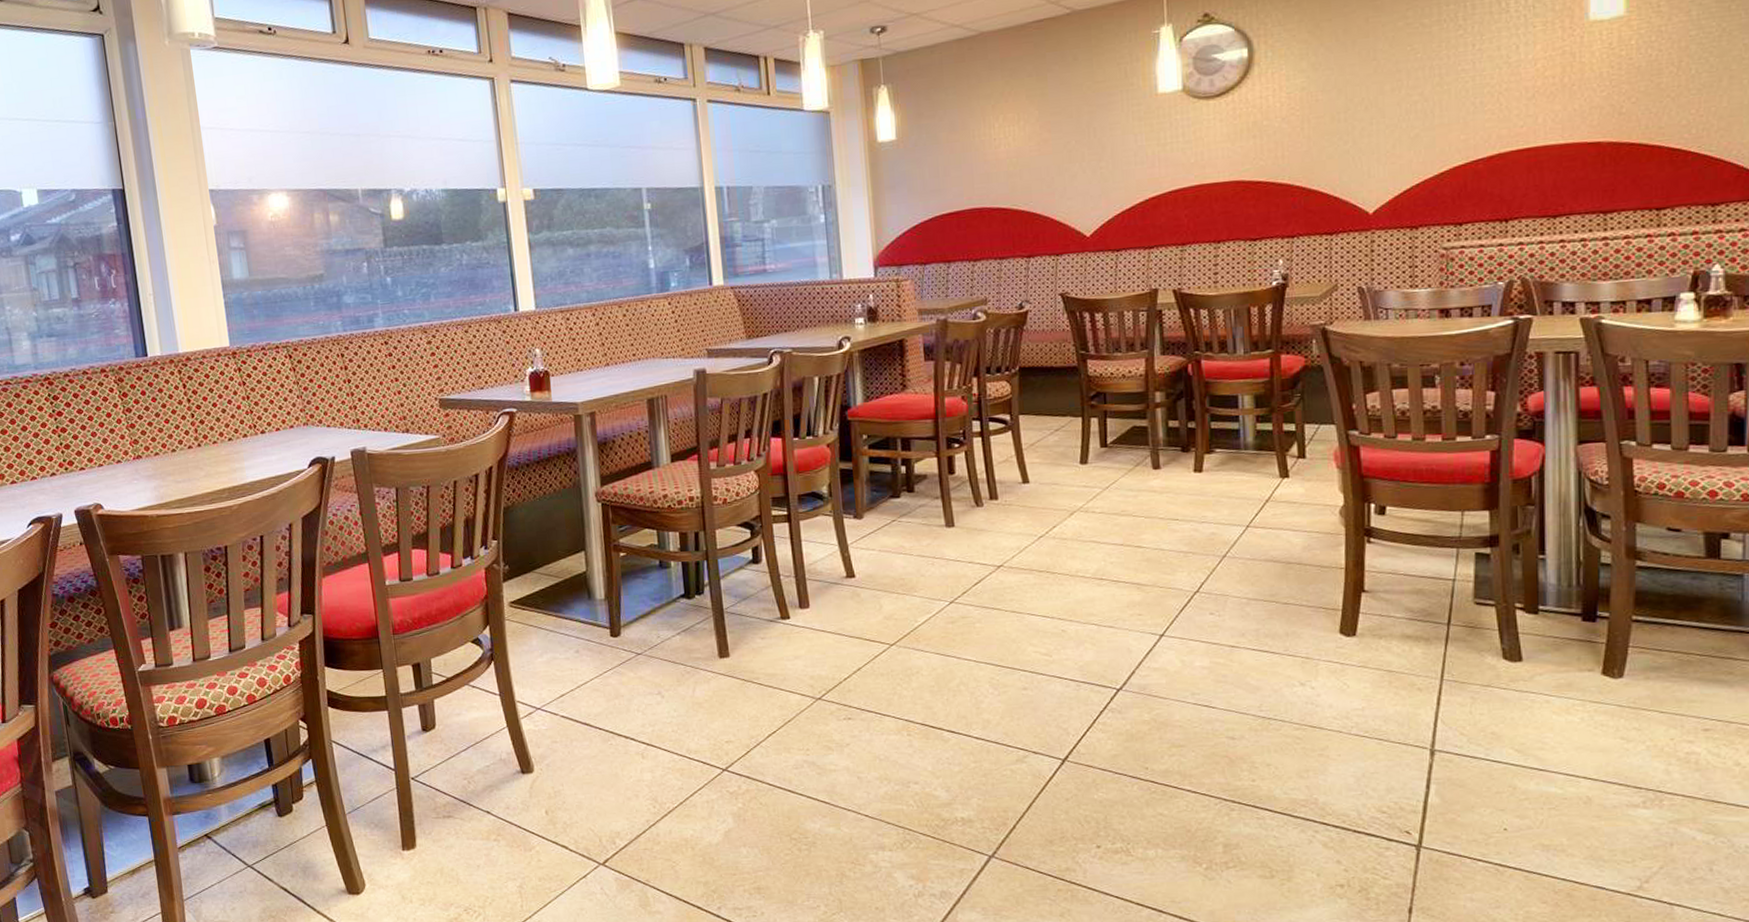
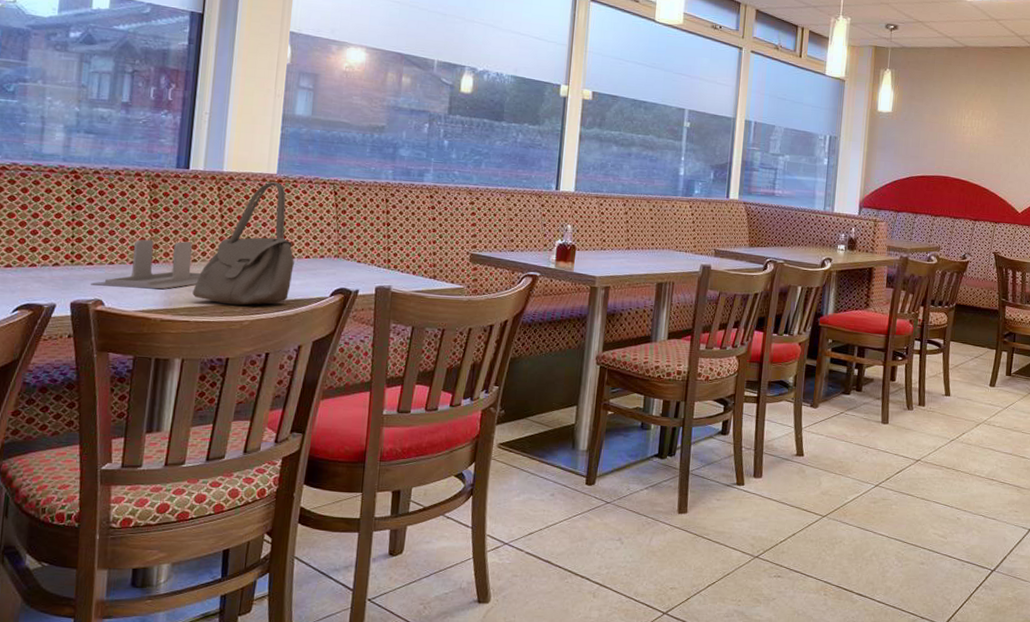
napkin holder: none [87,432,183,491] -> present [91,239,201,290]
handbag: none [179,355,269,491] -> present [192,182,294,306]

